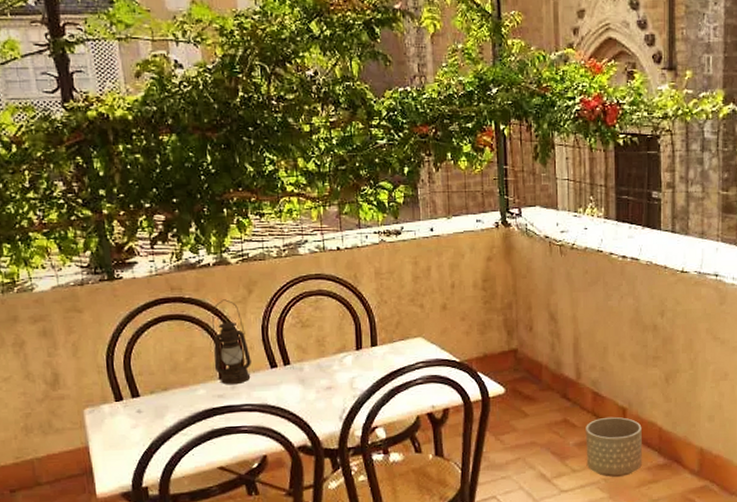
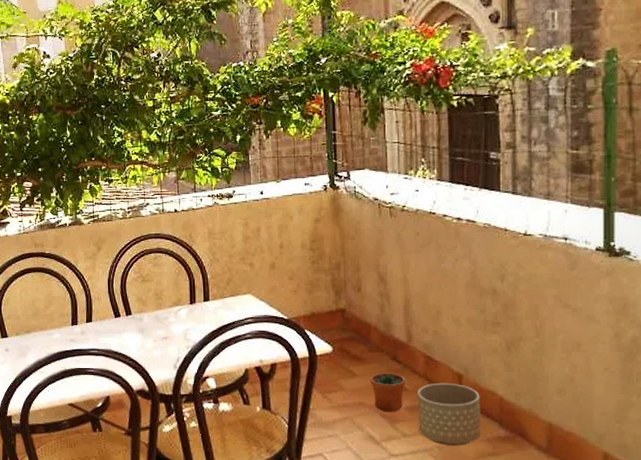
lantern: present [212,299,251,385] -> none [67,255,99,331]
planter: none [541,410,575,450] -> present [369,372,405,413]

